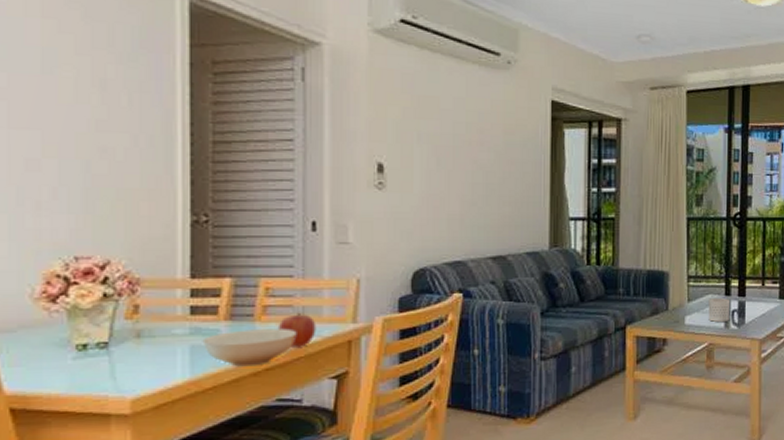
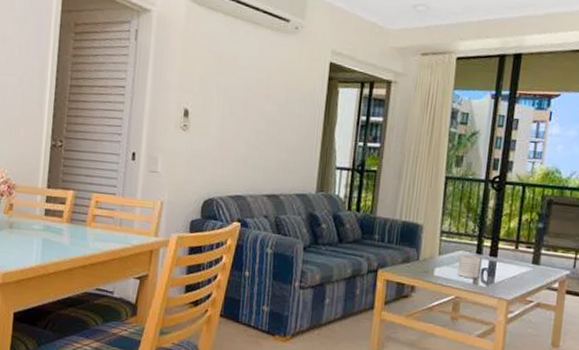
bowl: present [202,328,297,367] -> none [50,231,115,261]
fruit: present [277,312,316,347] -> none [101,223,129,251]

